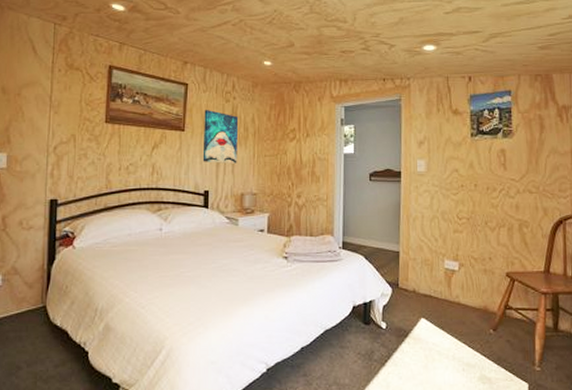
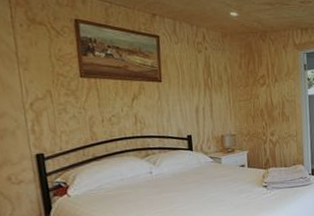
wall art: present [202,110,239,165] -> none [178,61,215,110]

